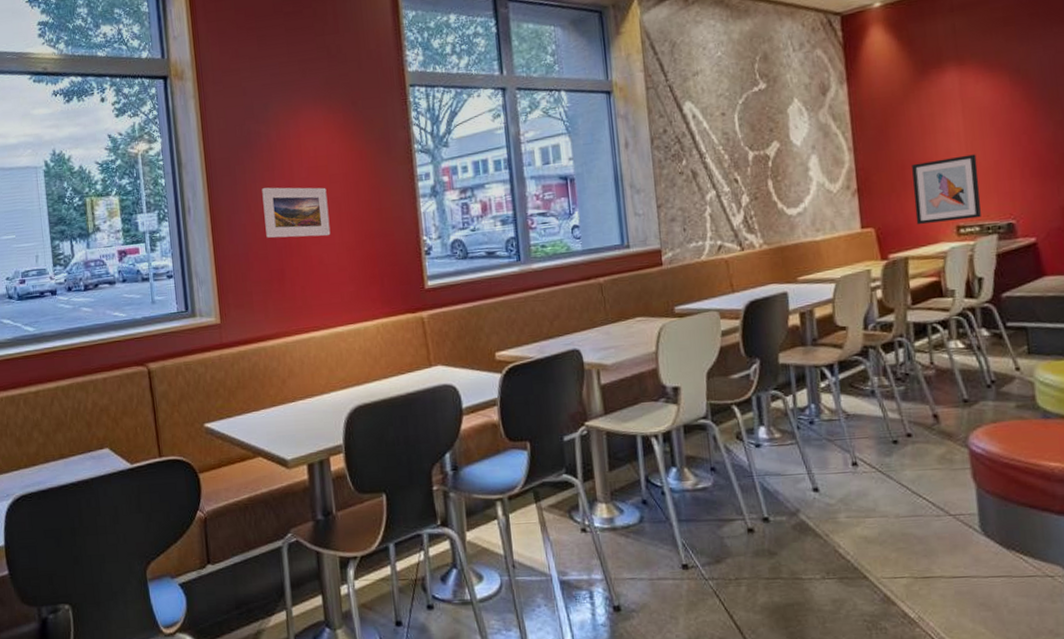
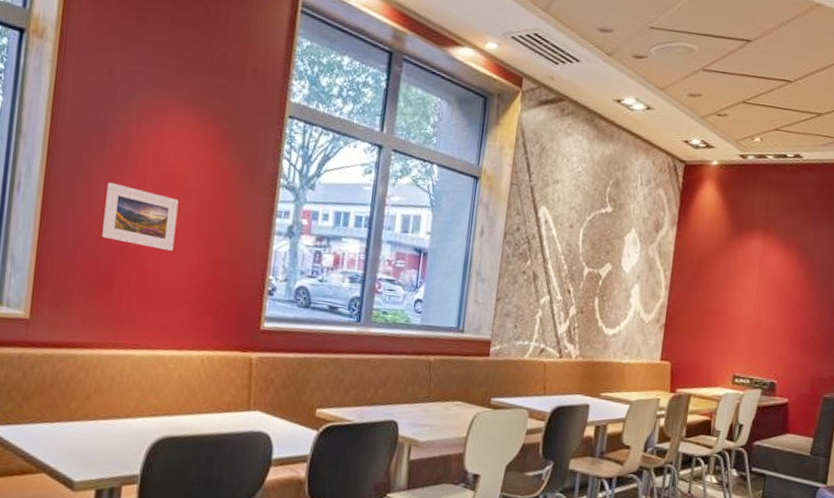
wall art: present [912,154,981,225] -> none [704,312,761,372]

